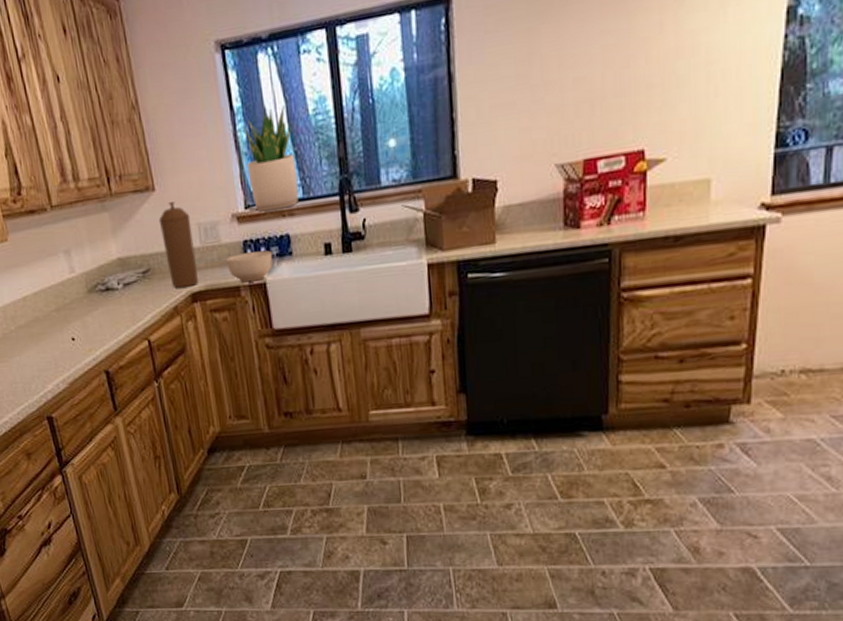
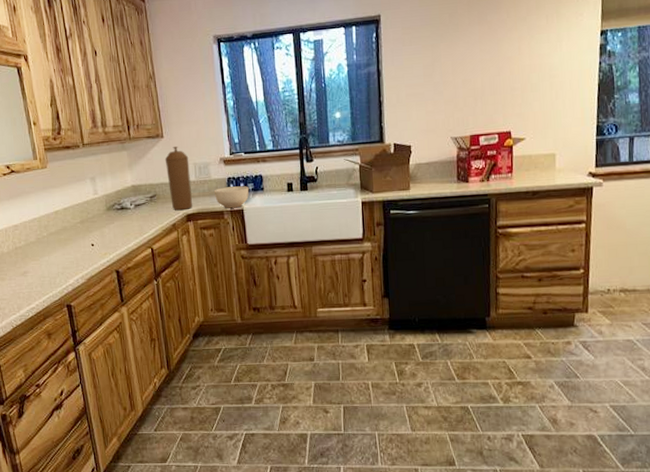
planter: present [242,105,299,212] -> none [231,84,270,158]

